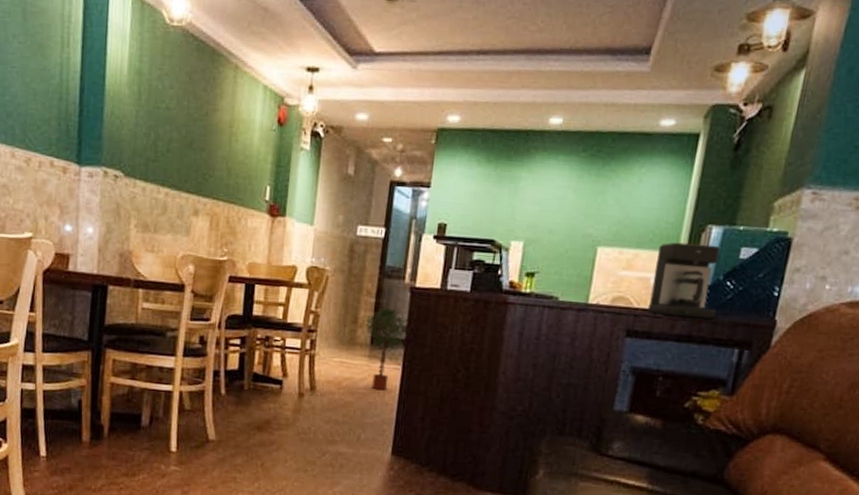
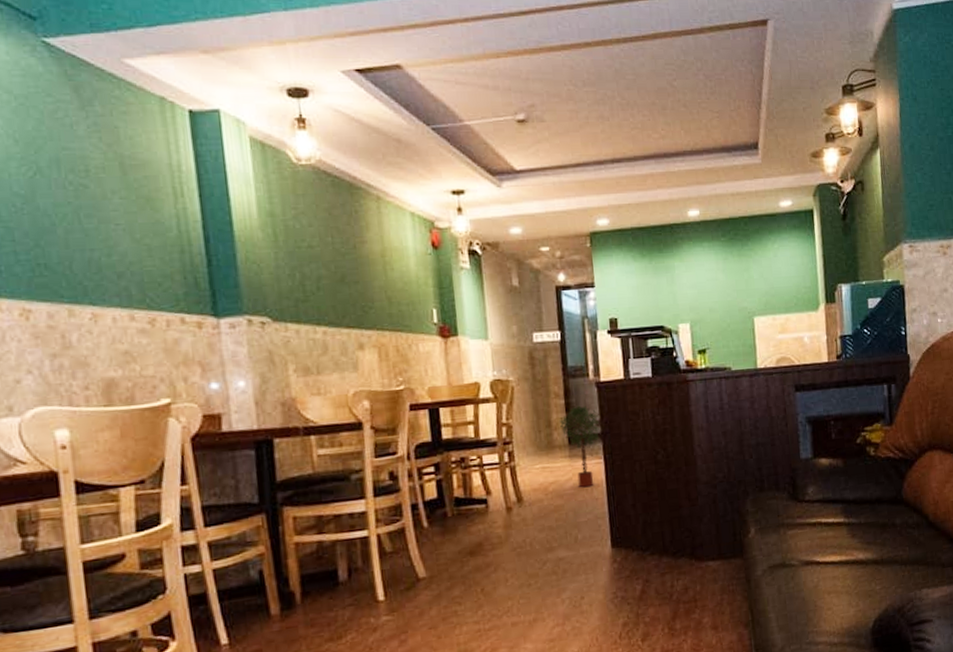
coffee maker: present [647,242,721,320] -> none [804,300,863,369]

